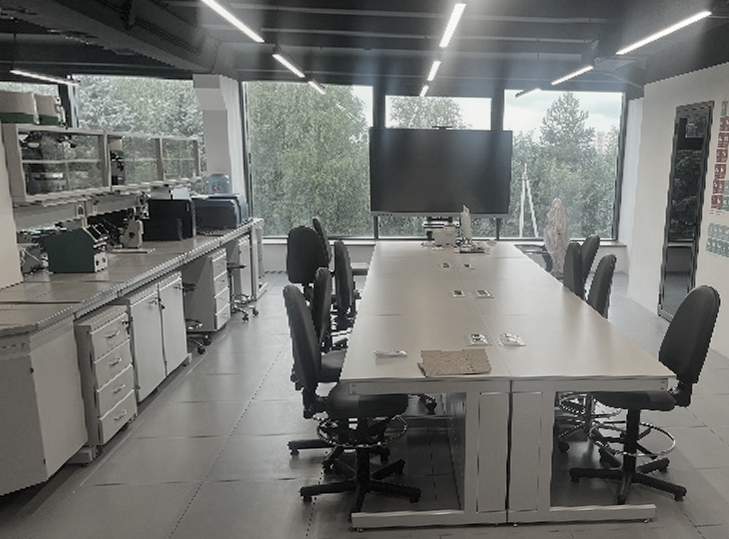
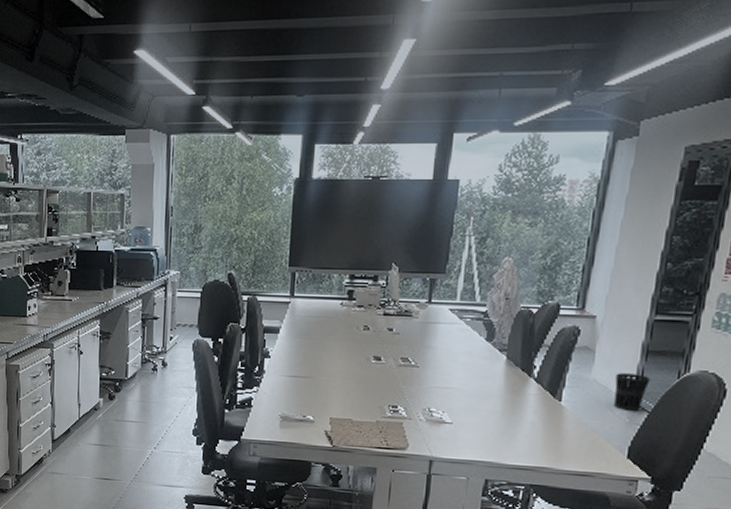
wastebasket: none [645,291,669,322] -> present [614,373,650,411]

